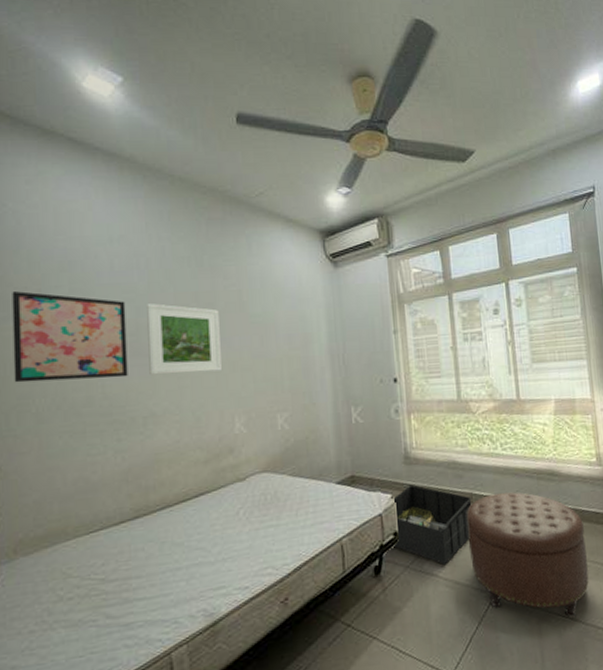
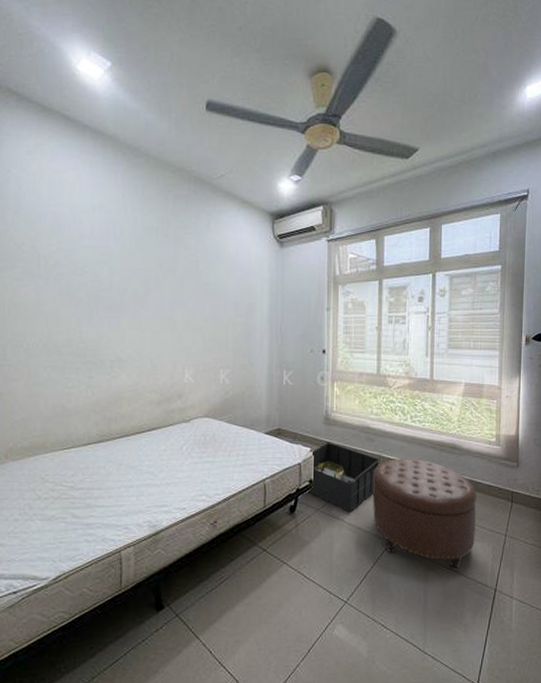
wall art: present [12,291,128,383] -> none [11,246,102,326]
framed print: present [147,302,222,375] -> none [118,264,178,328]

